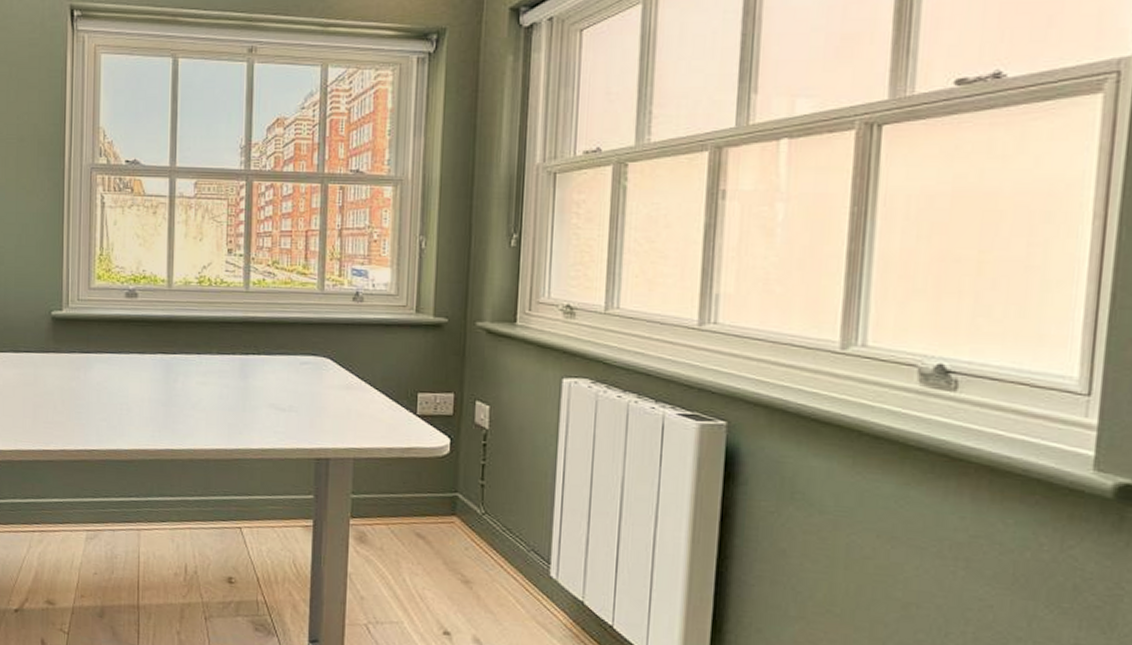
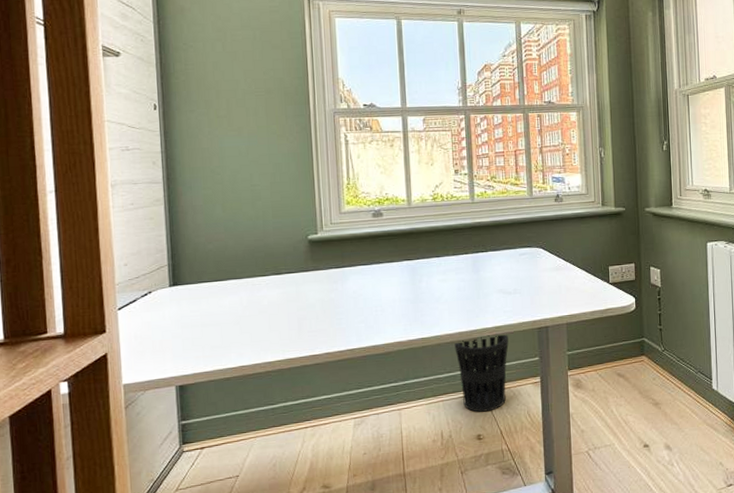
wastebasket: none [209,458,277,552] -> present [454,334,509,412]

